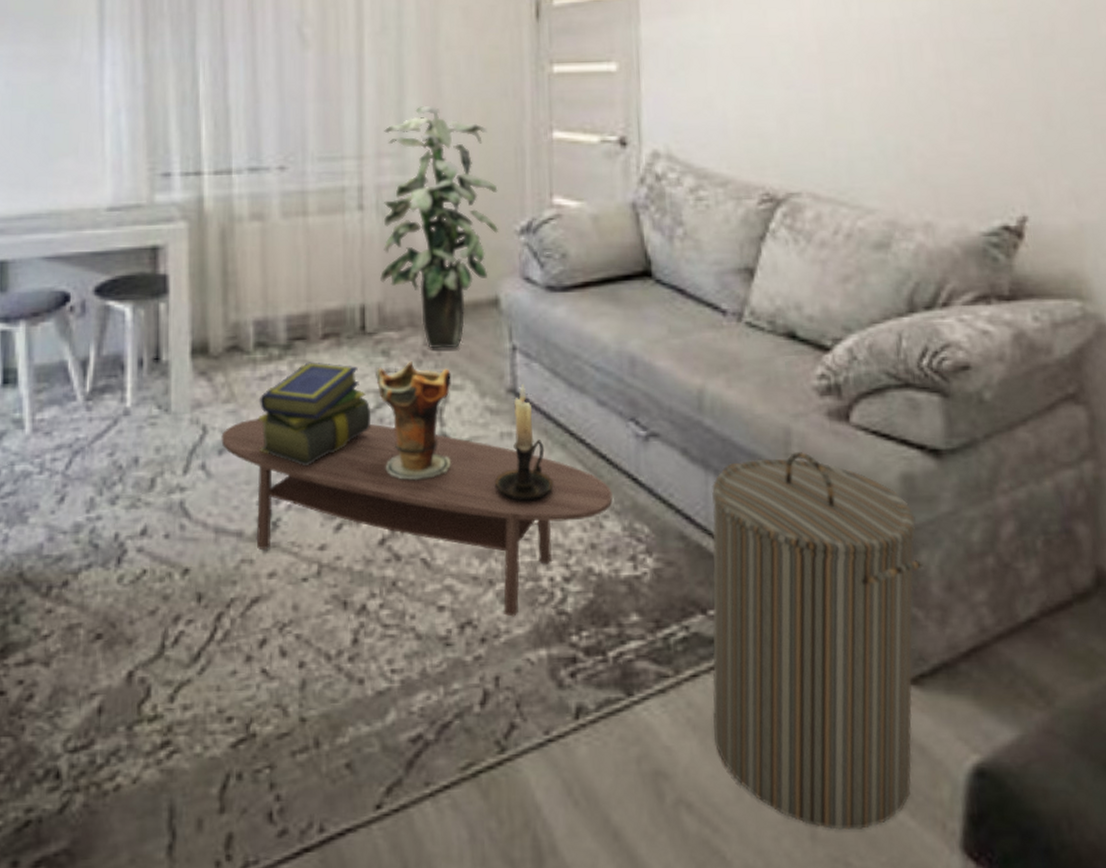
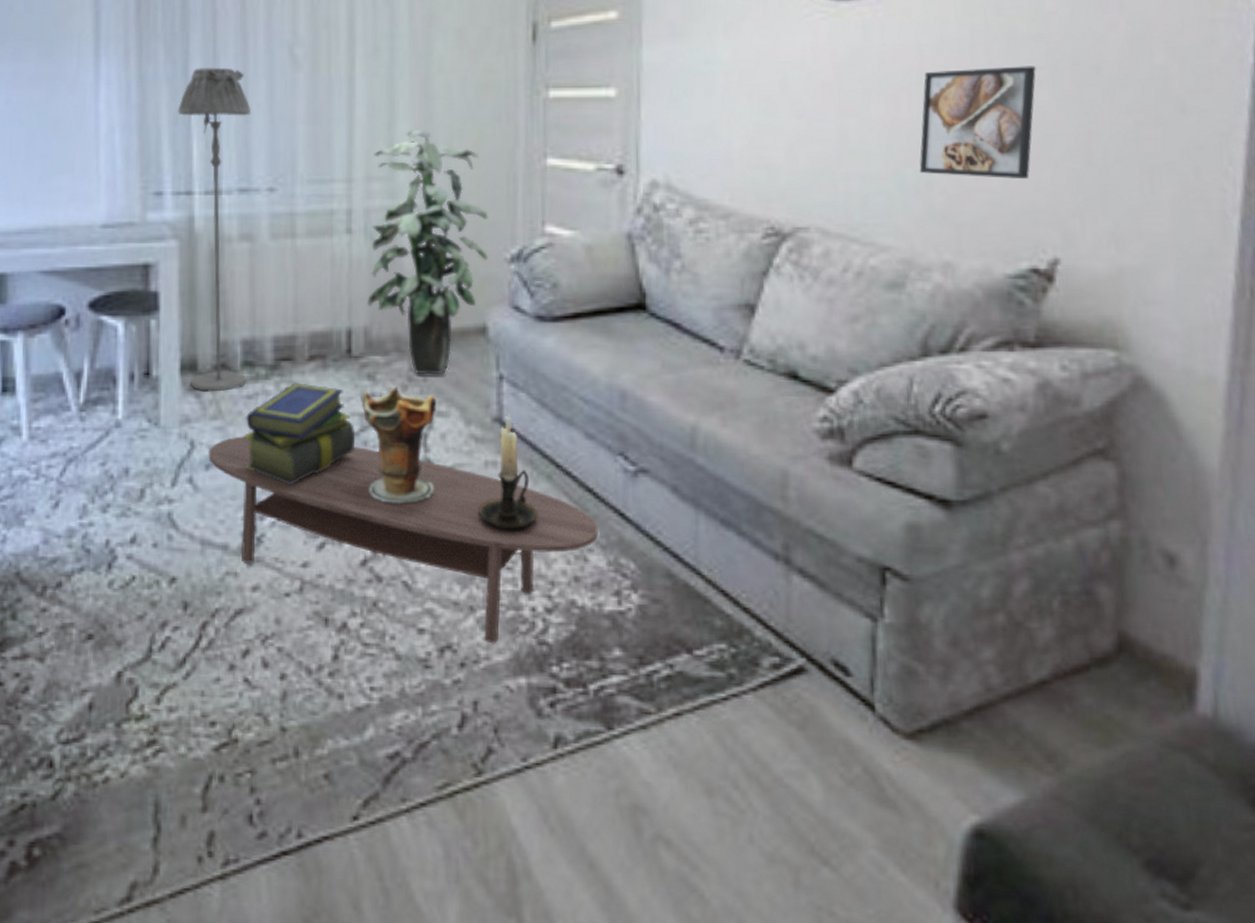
floor lamp: none [185,47,261,375] -> present [178,67,252,392]
laundry hamper: present [712,452,925,830] -> none [696,495,928,880]
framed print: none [899,37,999,143] -> present [919,66,1036,180]

